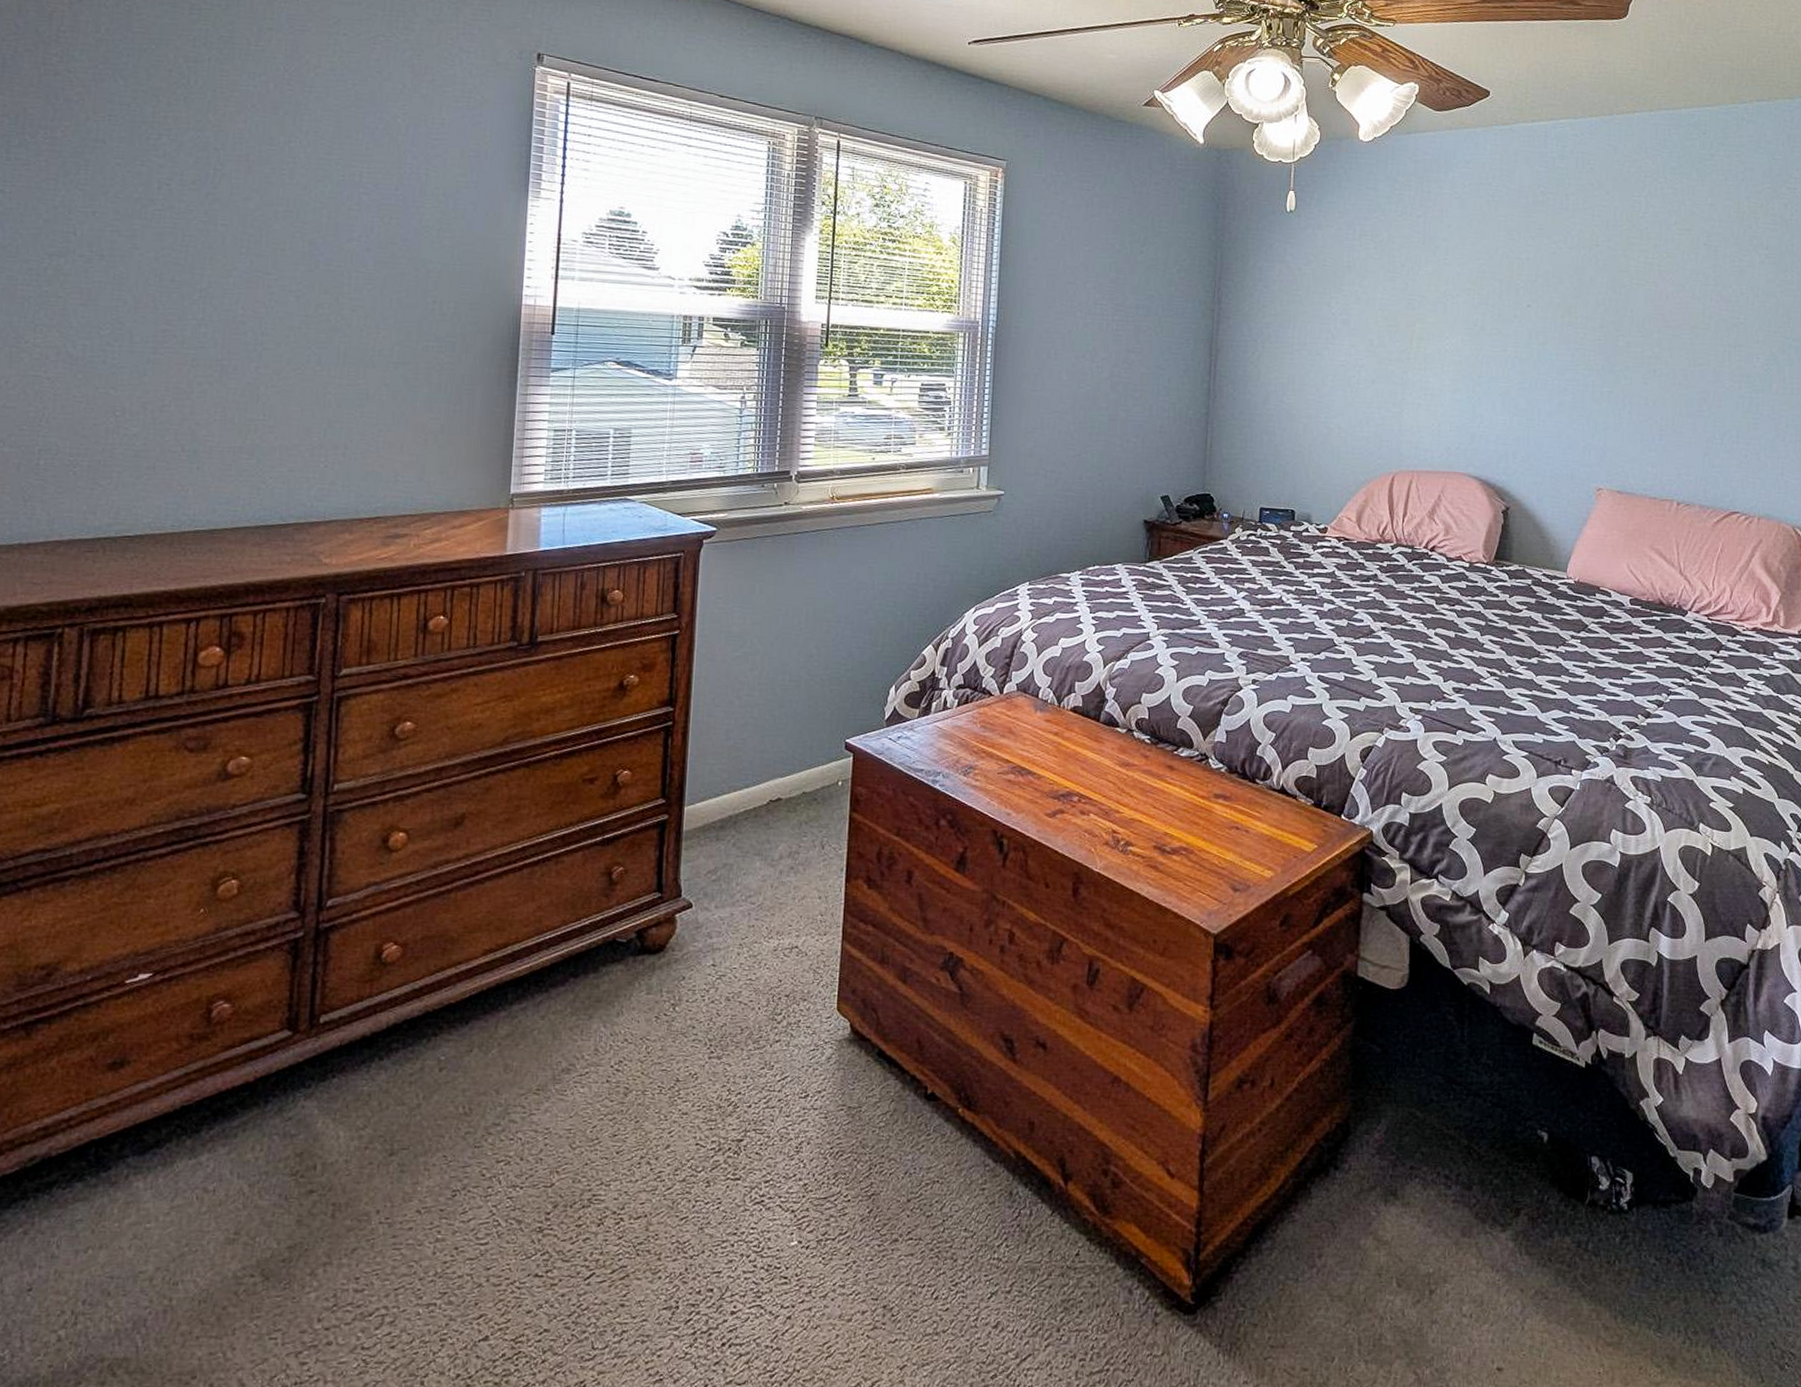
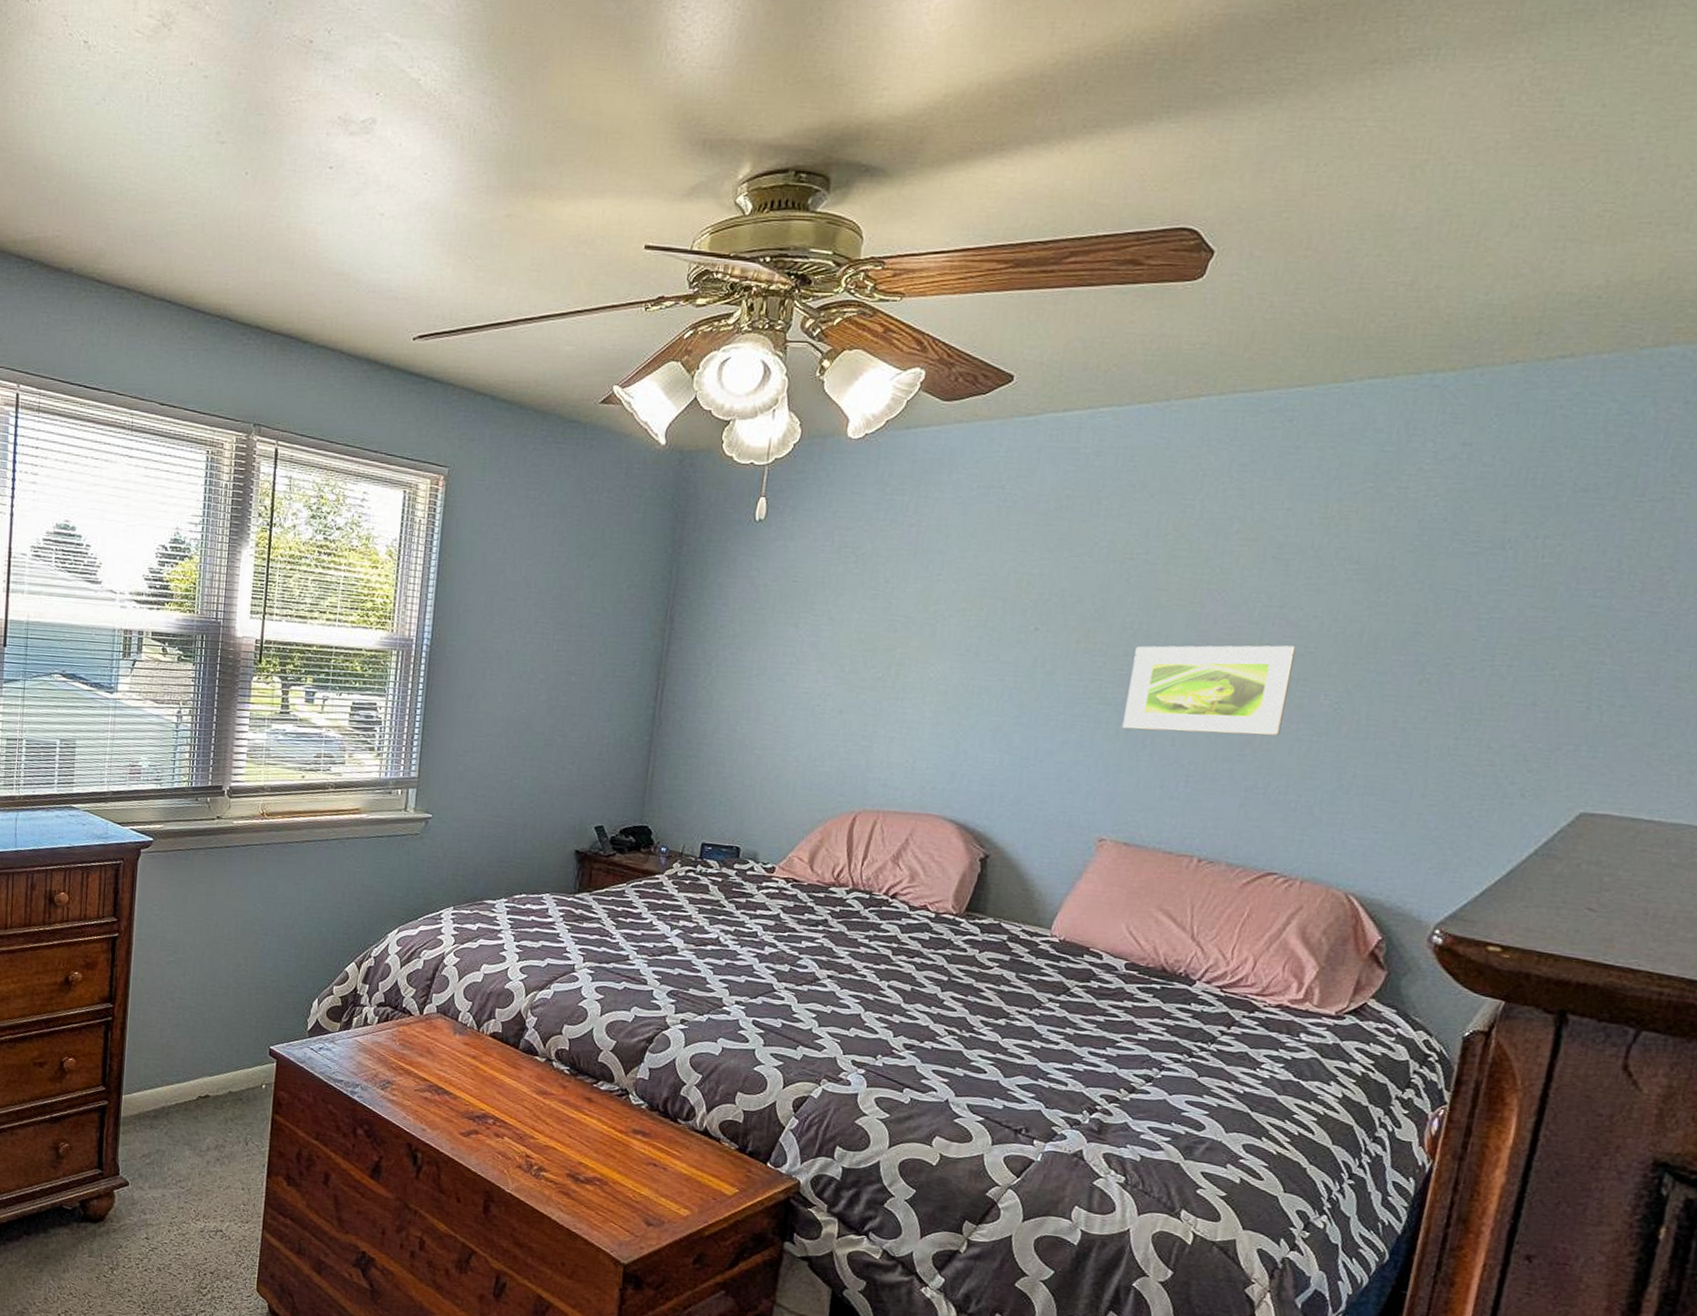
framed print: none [1605,317,1731,394] -> present [1122,645,1297,736]

